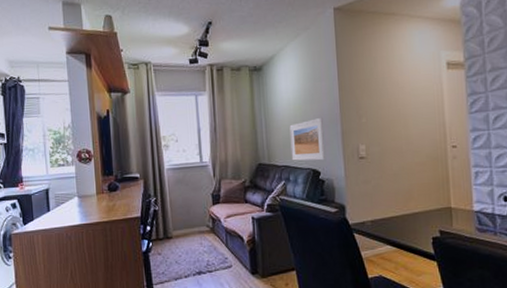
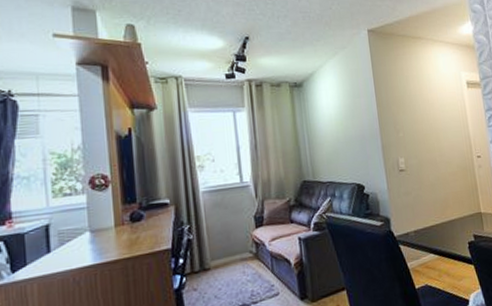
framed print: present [289,117,326,161] -> none [332,132,369,177]

